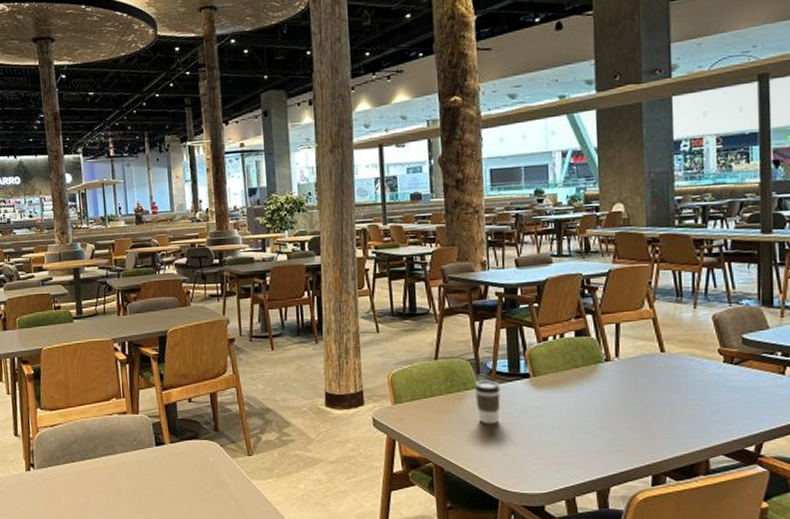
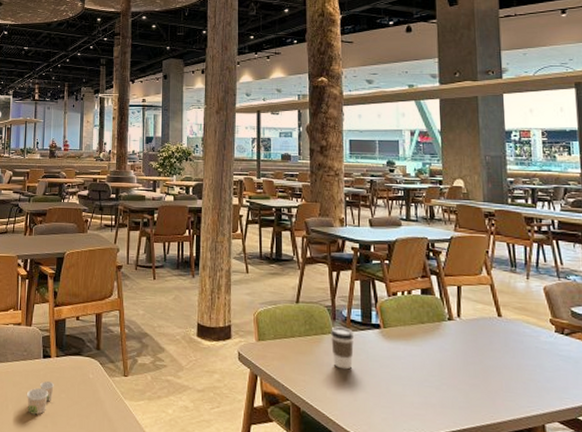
paper cup: none [142,469,172,505] -> present [26,381,54,415]

